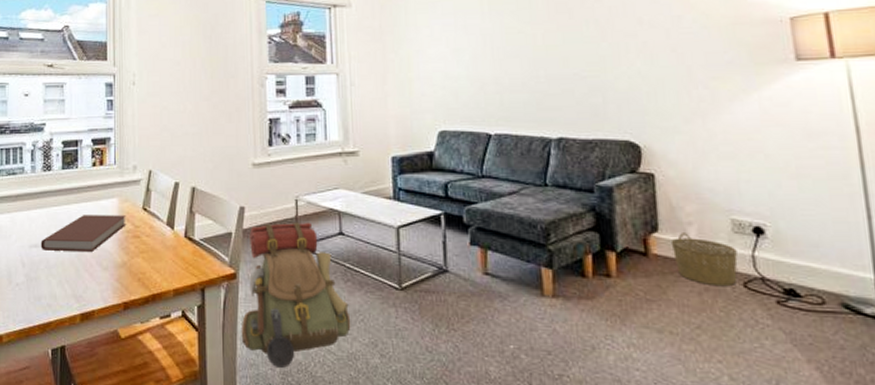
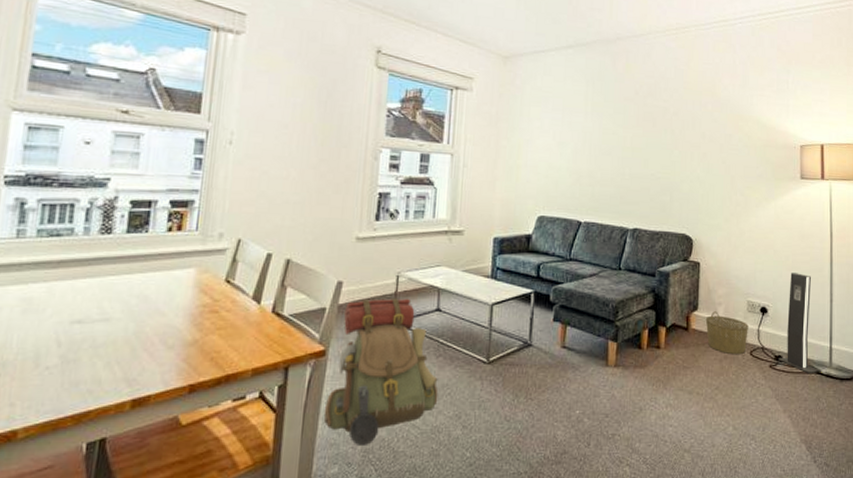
book: present [40,215,127,251] -> none [86,286,204,328]
speaker: none [788,182,864,313] -> present [777,273,821,373]

